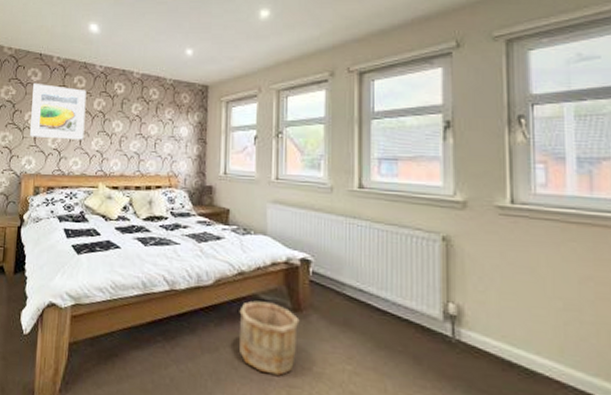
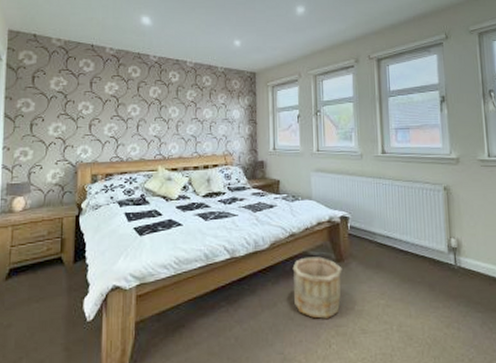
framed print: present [30,82,87,140] -> none [85,73,142,127]

